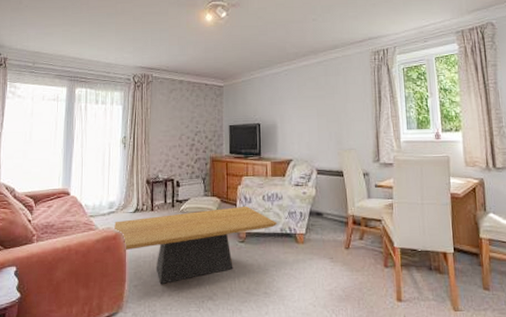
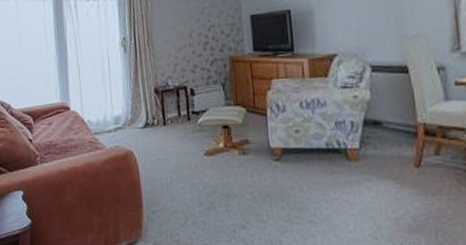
coffee table: present [113,205,278,284] -> none [122,115,321,210]

